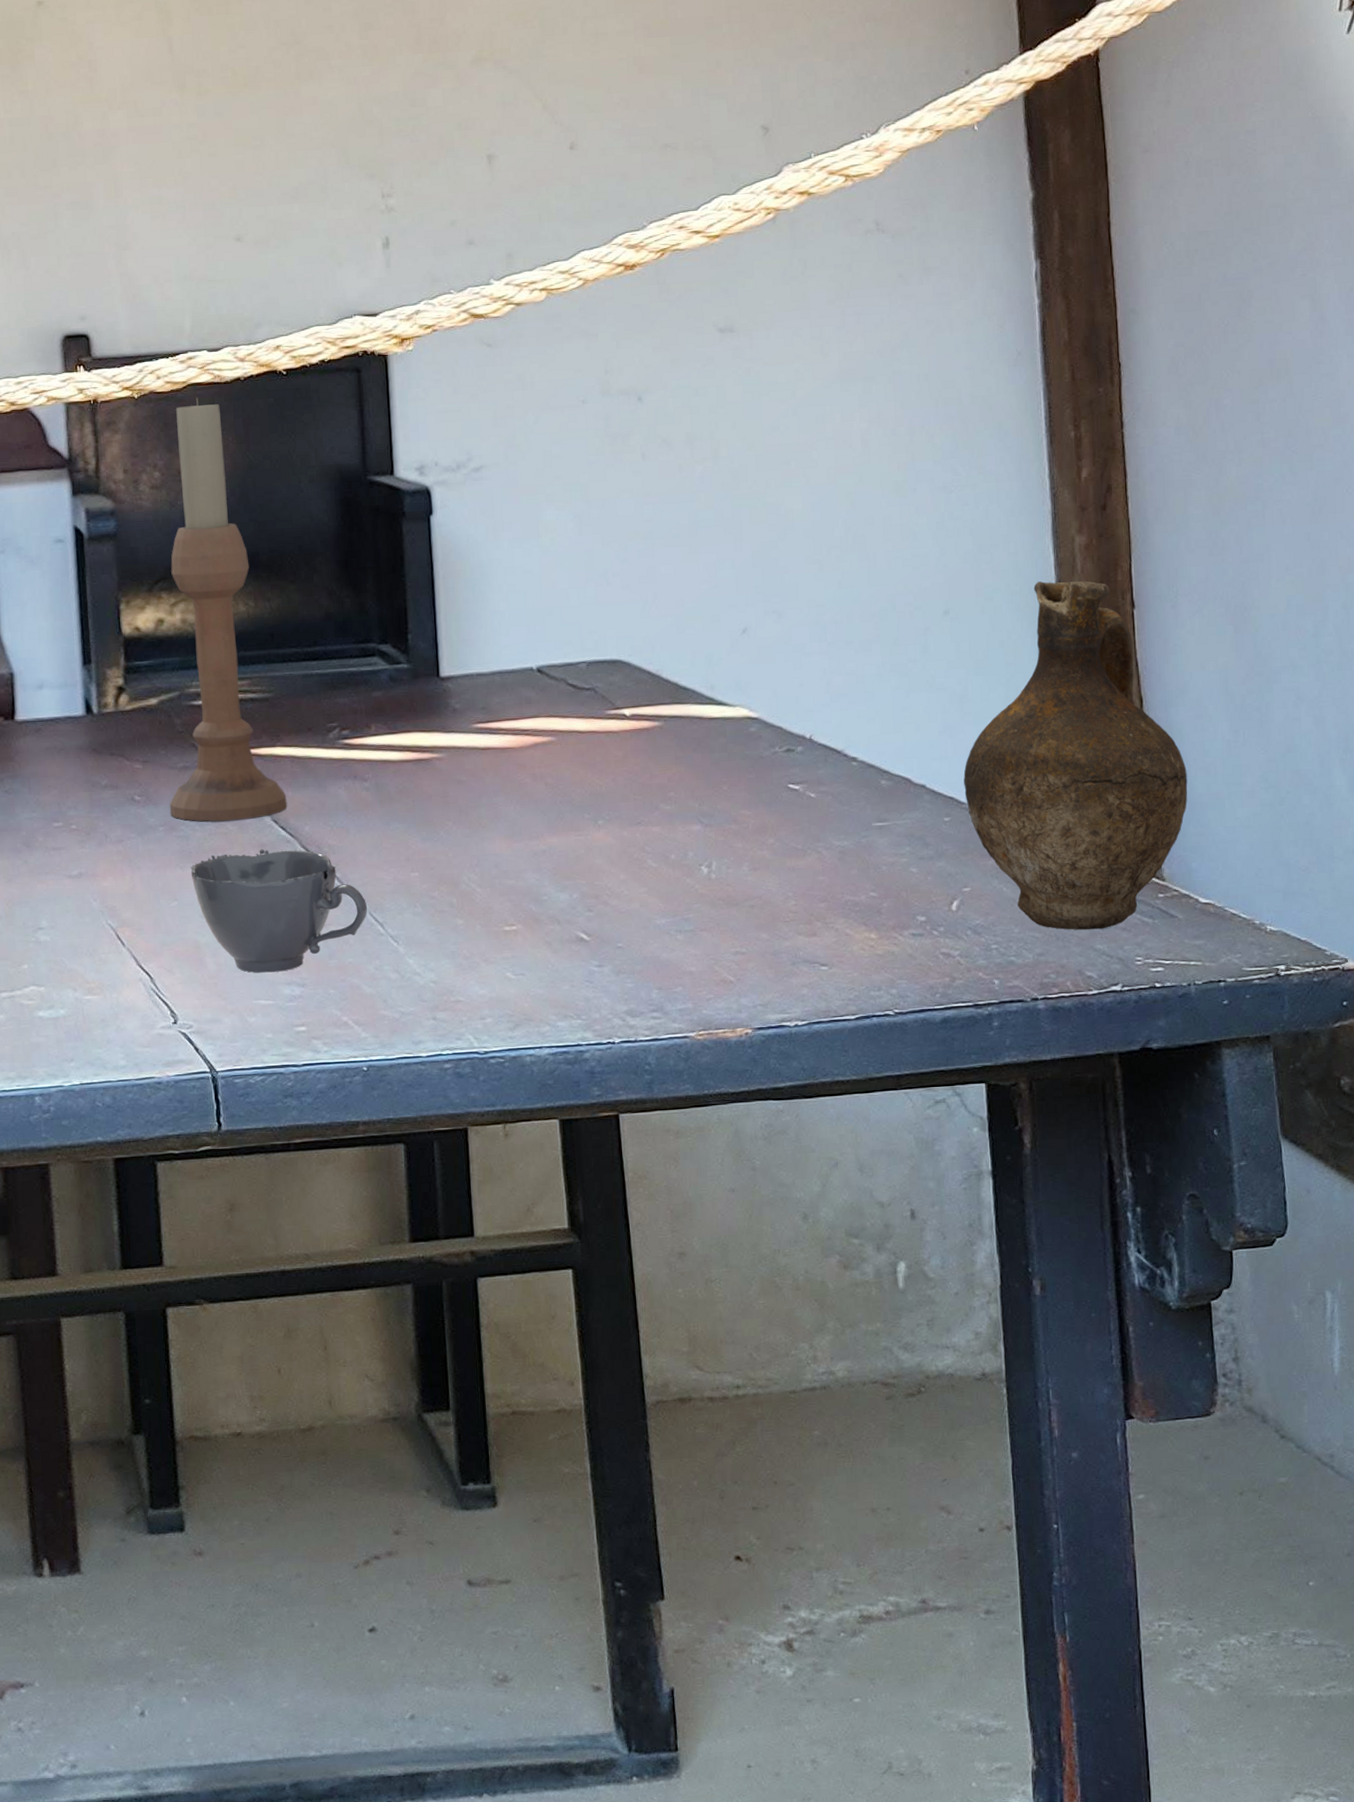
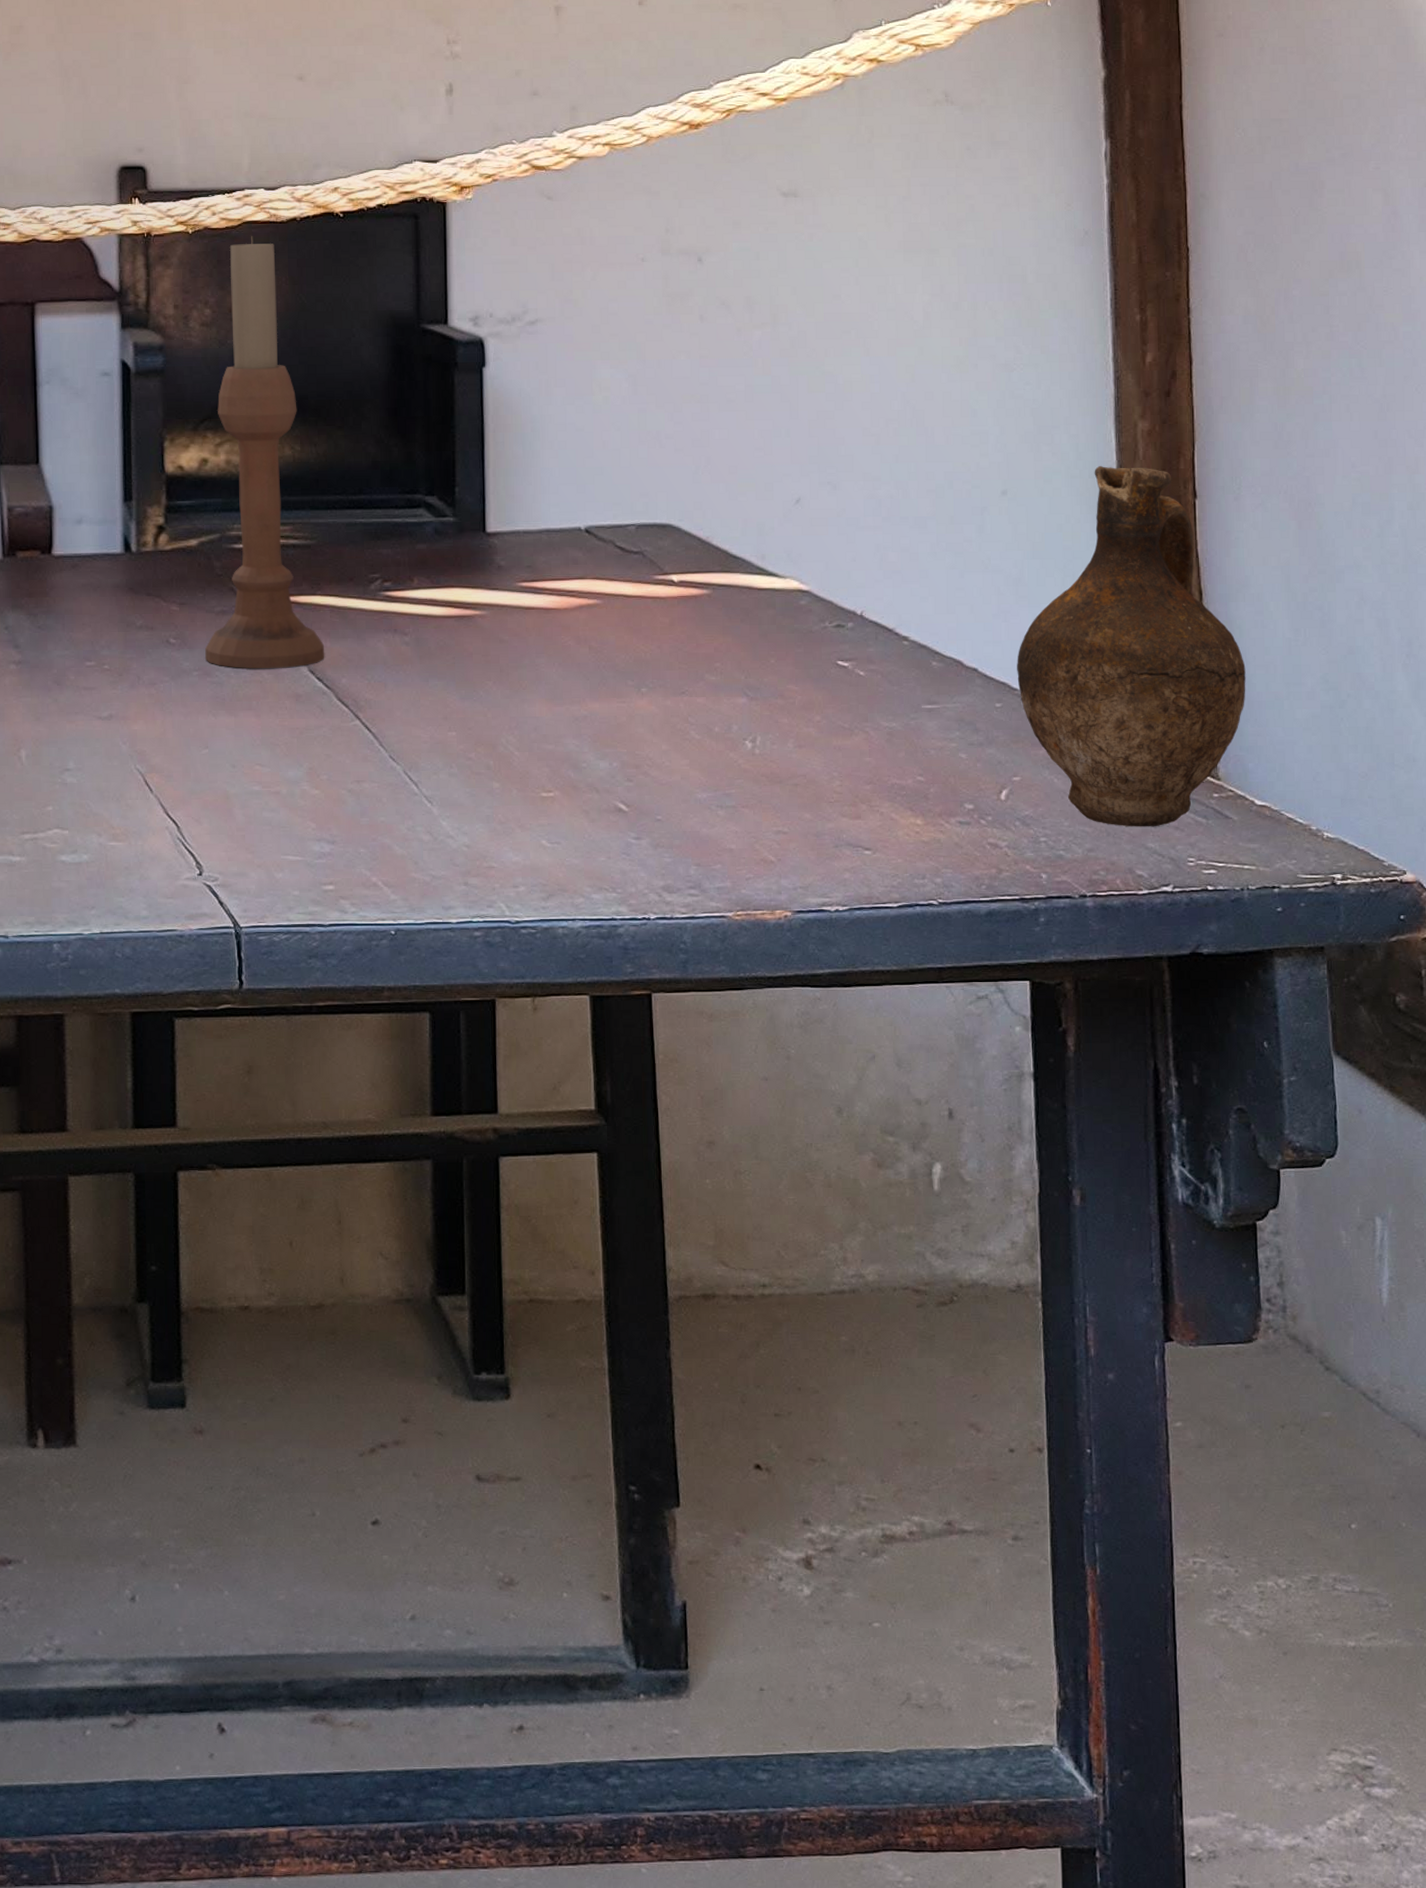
teacup: present [190,849,368,973] -> none [223,700,403,828]

